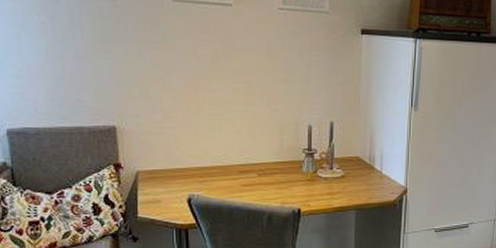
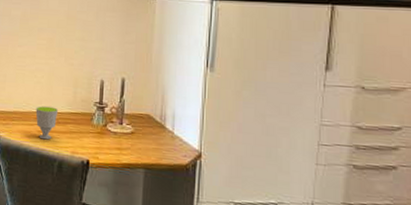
cup: none [238,157,264,193] -> present [35,106,59,140]

